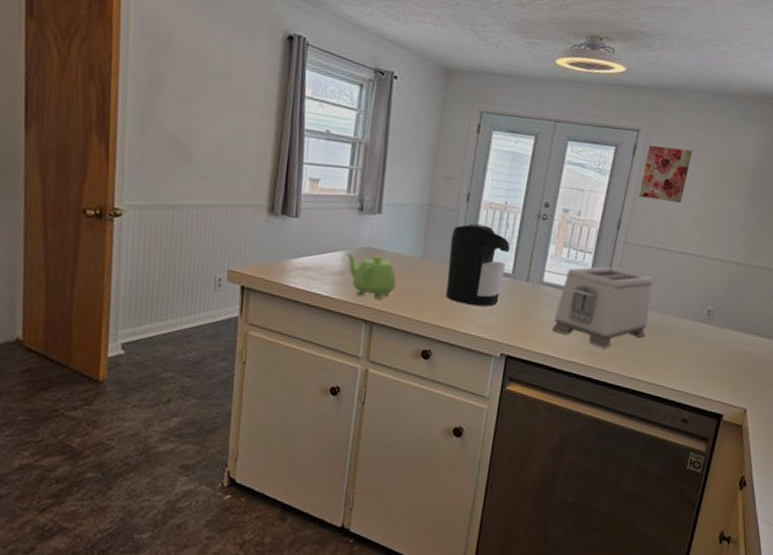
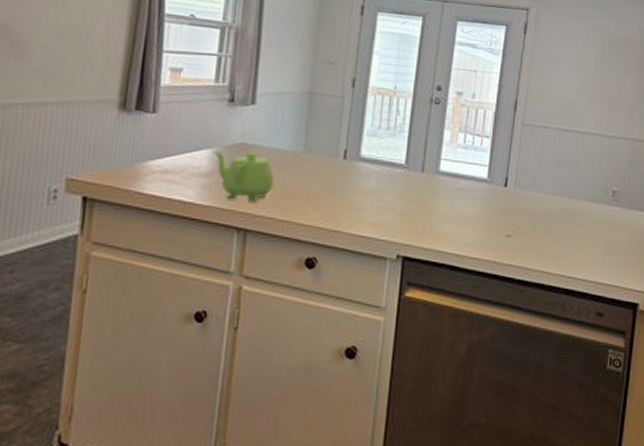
coffee maker: present [445,223,510,306] -> none [331,111,402,202]
toaster: present [552,266,653,349] -> none [452,150,555,241]
wall art: present [639,145,693,204] -> none [533,23,583,82]

